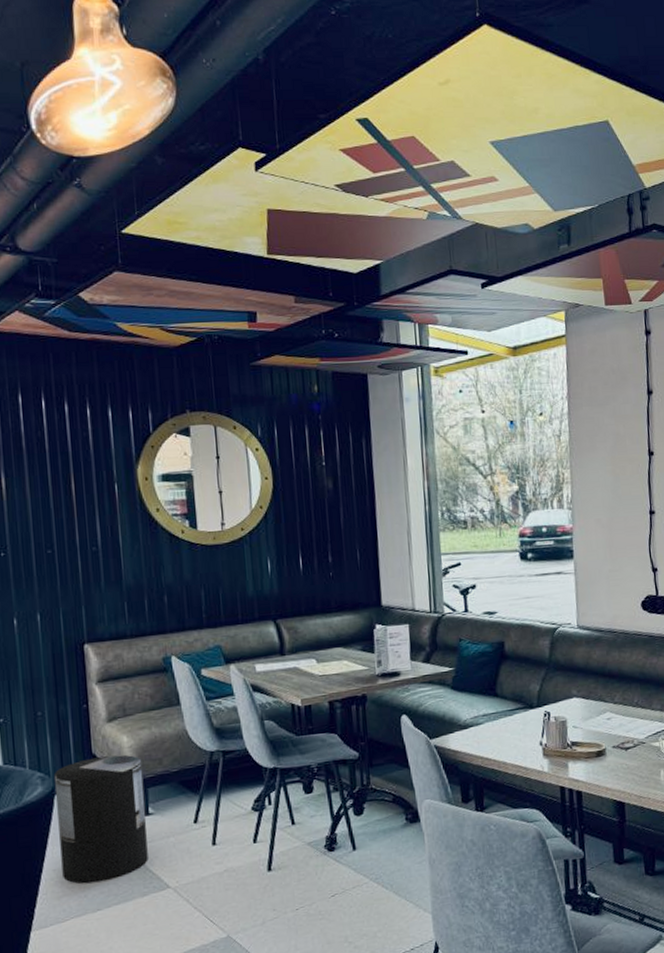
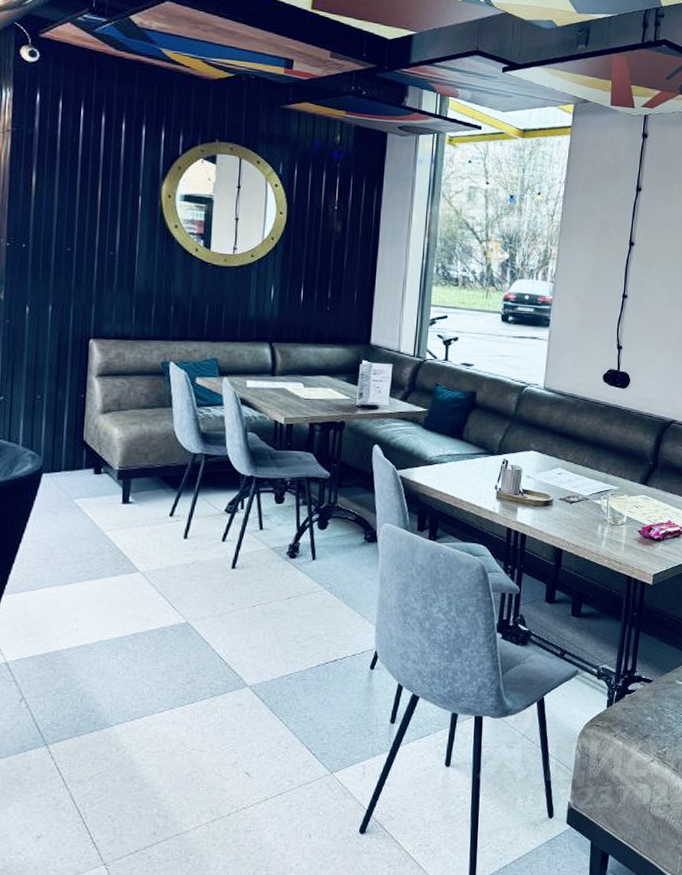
trash can: present [53,754,148,884] -> none [40,444,129,558]

